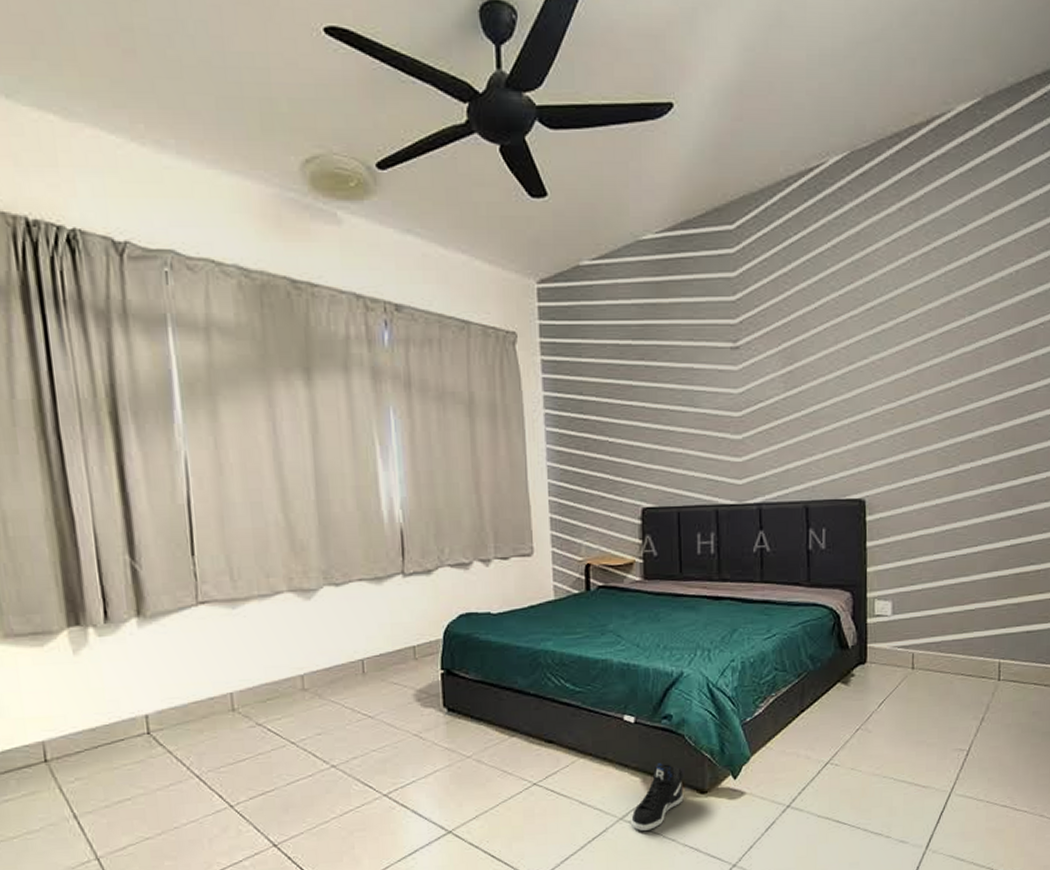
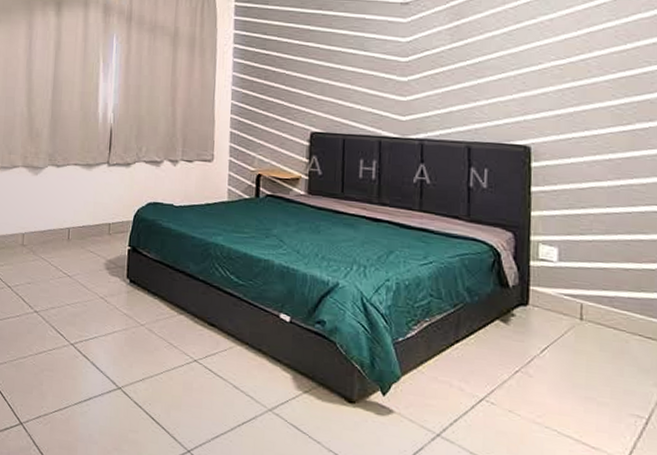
sneaker: present [631,763,684,831] -> none [279,364,333,428]

